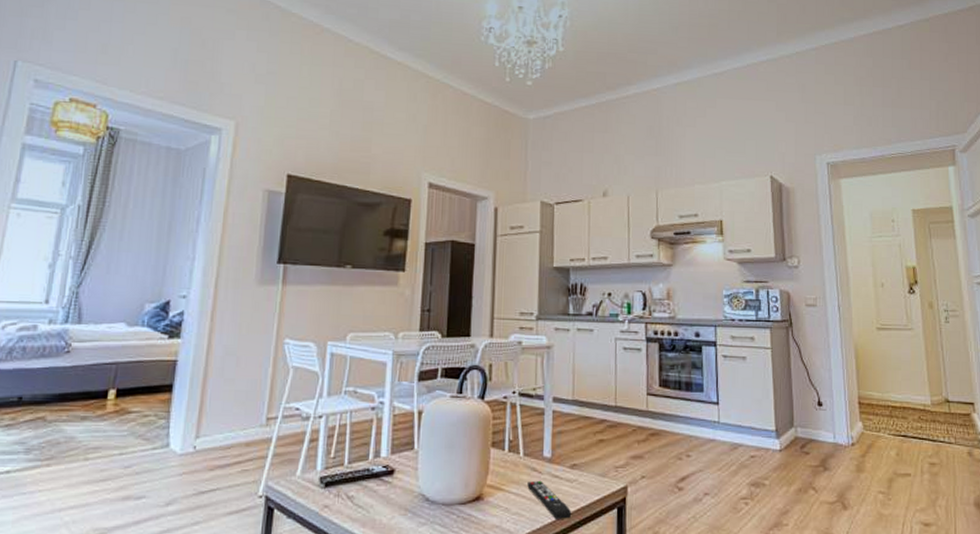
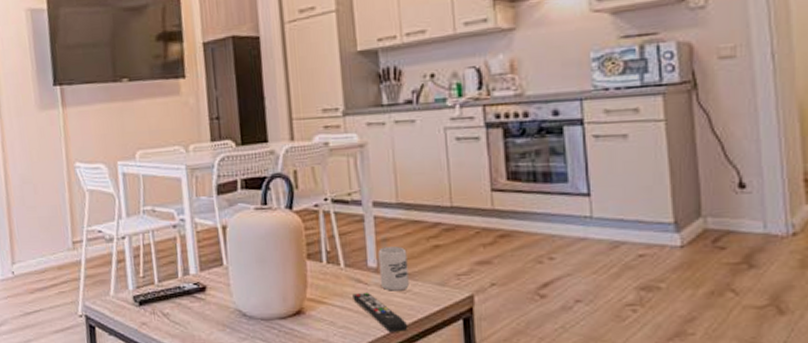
cup: none [552,439,577,480] -> present [378,246,409,291]

